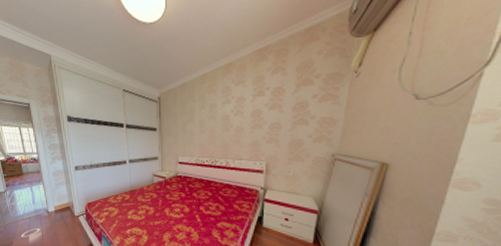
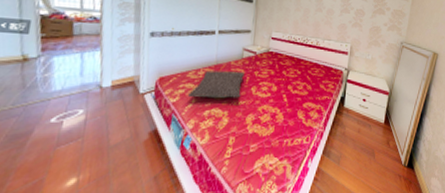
pillow: none [112,196,157,219] -> present [189,70,245,98]

